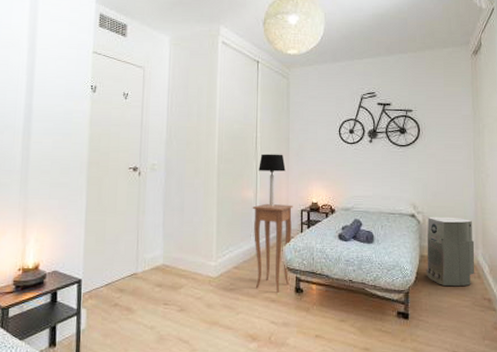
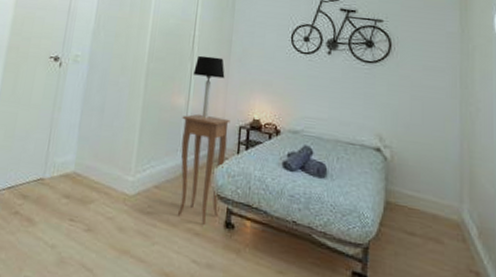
air purifier: present [426,216,475,287] -> none [392,153,459,250]

